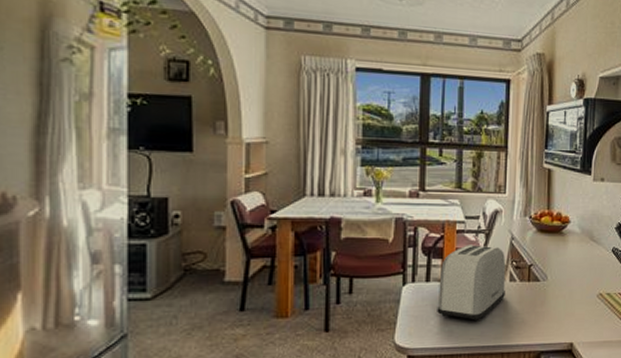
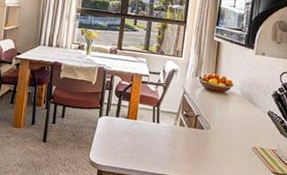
toaster: present [437,245,506,322] -> none [122,93,178,153]

